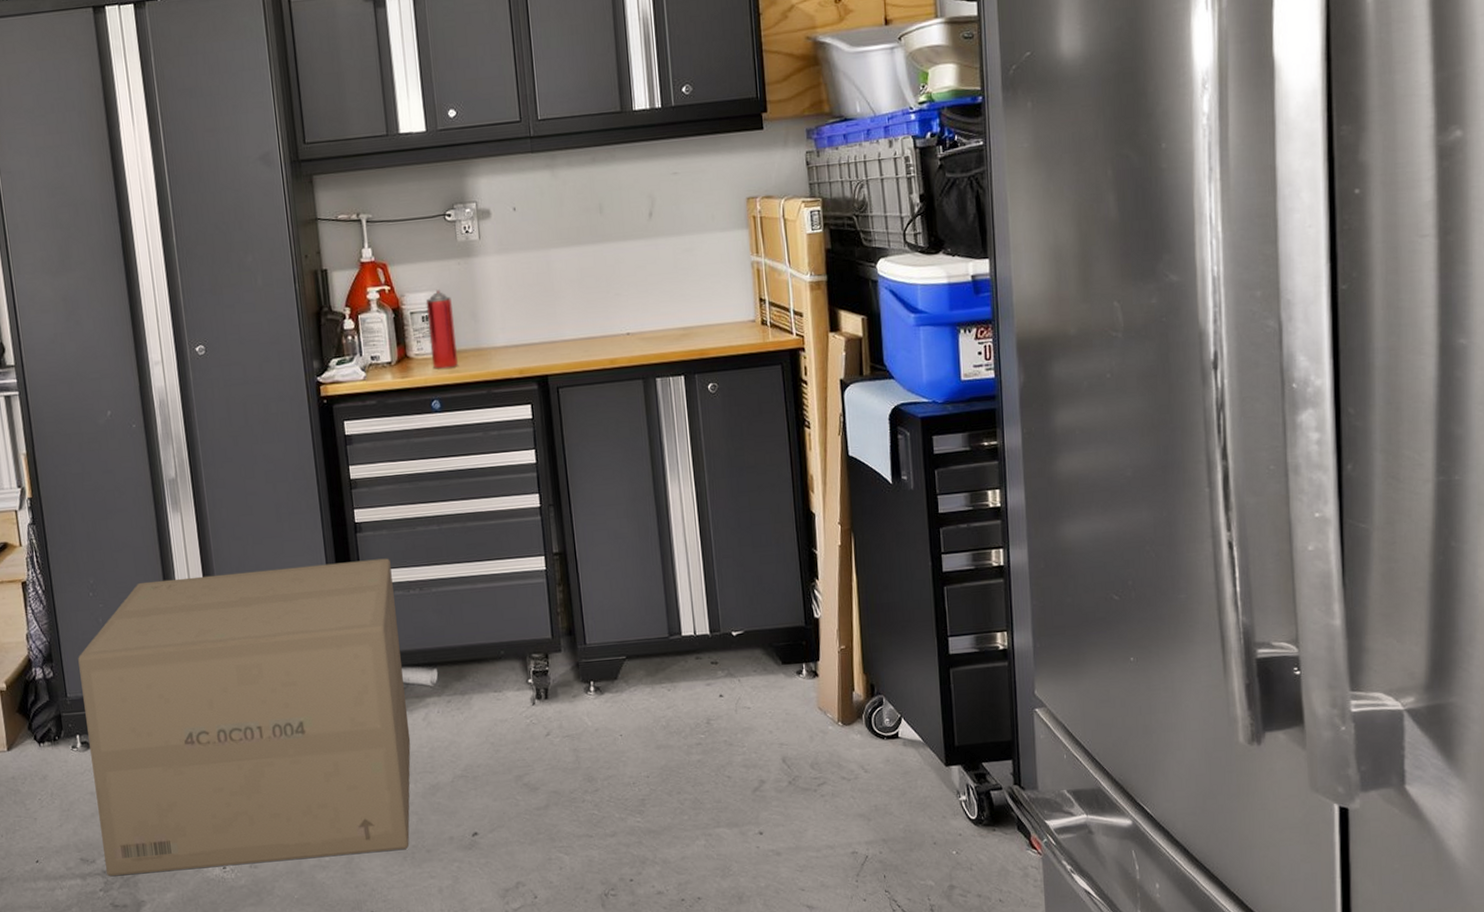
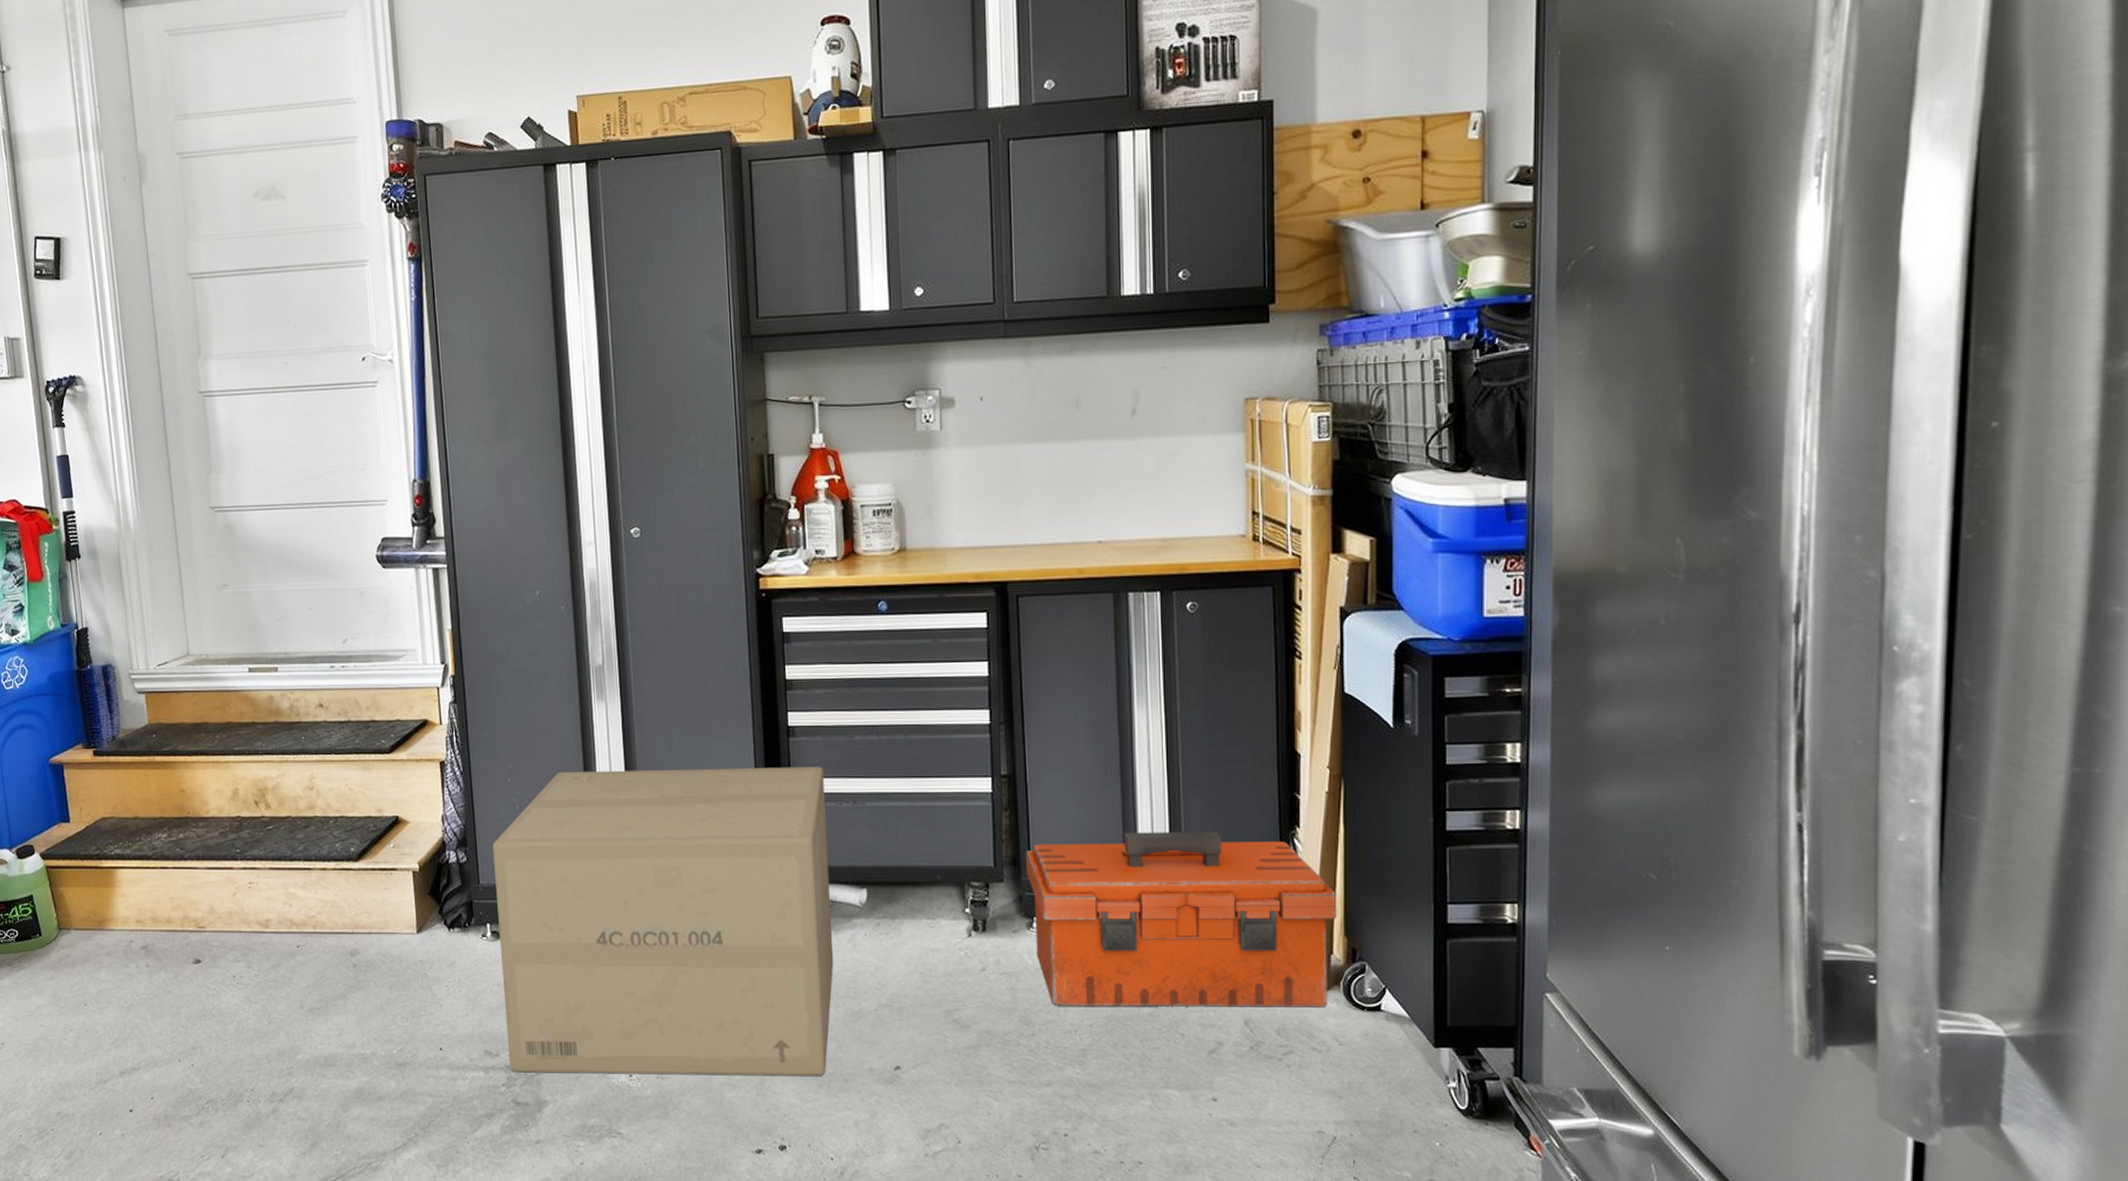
aerosol can: present [426,288,458,369] -> none [878,480,910,568]
toolbox: none [579,589,856,762] -> present [1025,831,1337,1008]

